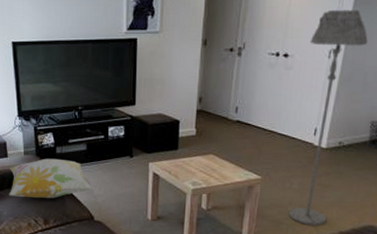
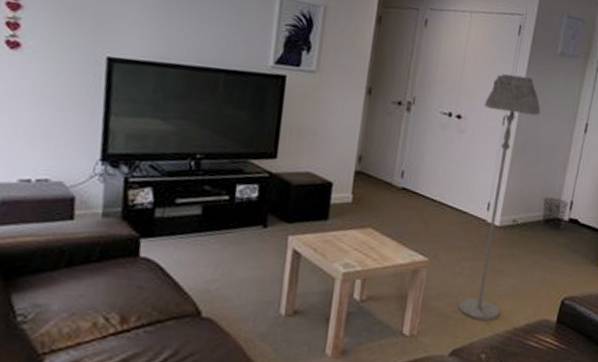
decorative pillow: present [9,158,93,199] -> none [66,223,205,284]

